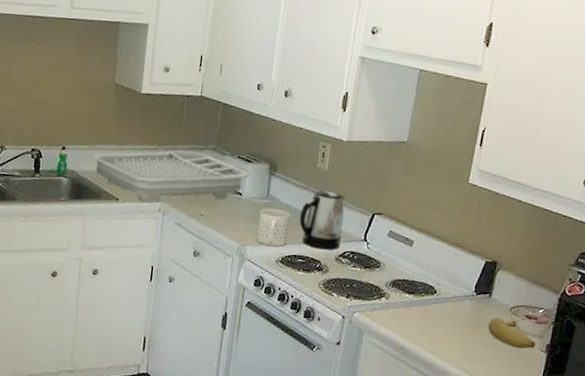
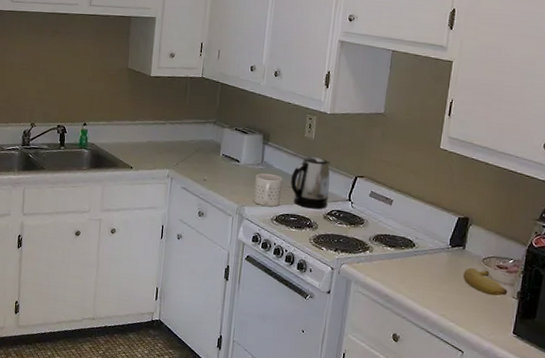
dish rack: present [92,150,249,203] -> none [109,124,245,170]

